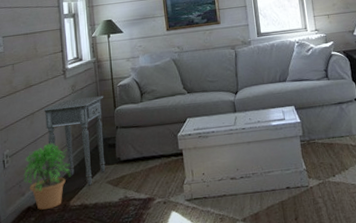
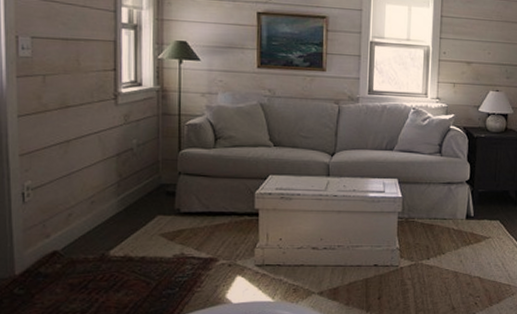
potted plant: present [23,143,70,210] -> none [49,180,113,256]
side table: present [44,96,106,186] -> none [83,131,167,236]

